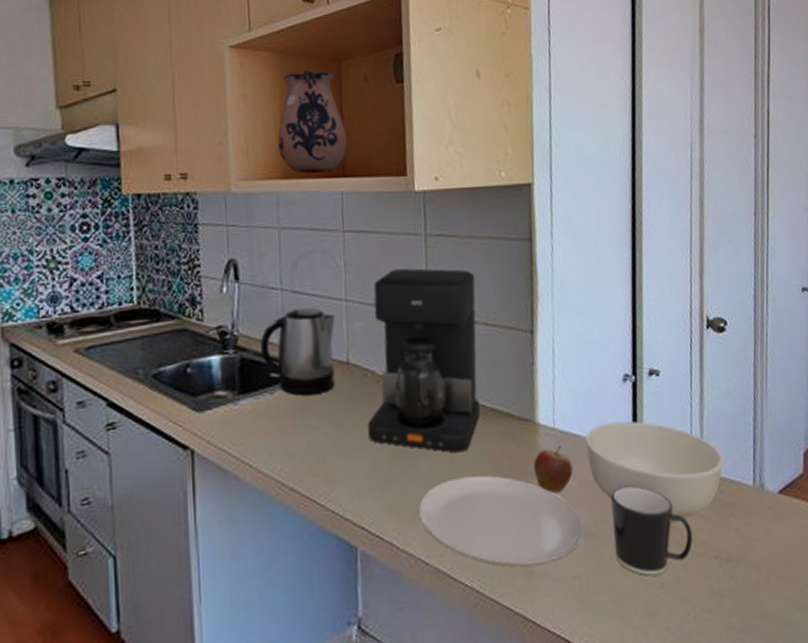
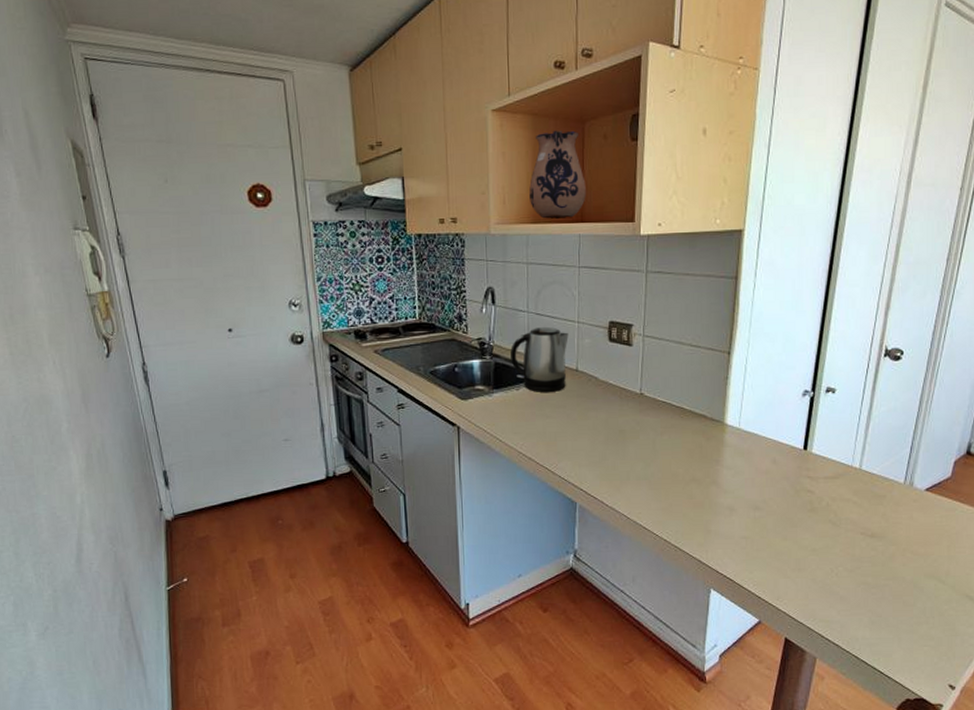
coffee maker: present [368,268,481,453] -> none [590,298,685,442]
plate: present [419,475,584,568] -> none [625,459,754,527]
fruit: present [533,446,573,493] -> none [718,442,751,476]
bowl: present [584,421,725,521] -> none [764,426,881,504]
mug: present [611,485,693,576] -> none [778,475,845,542]

